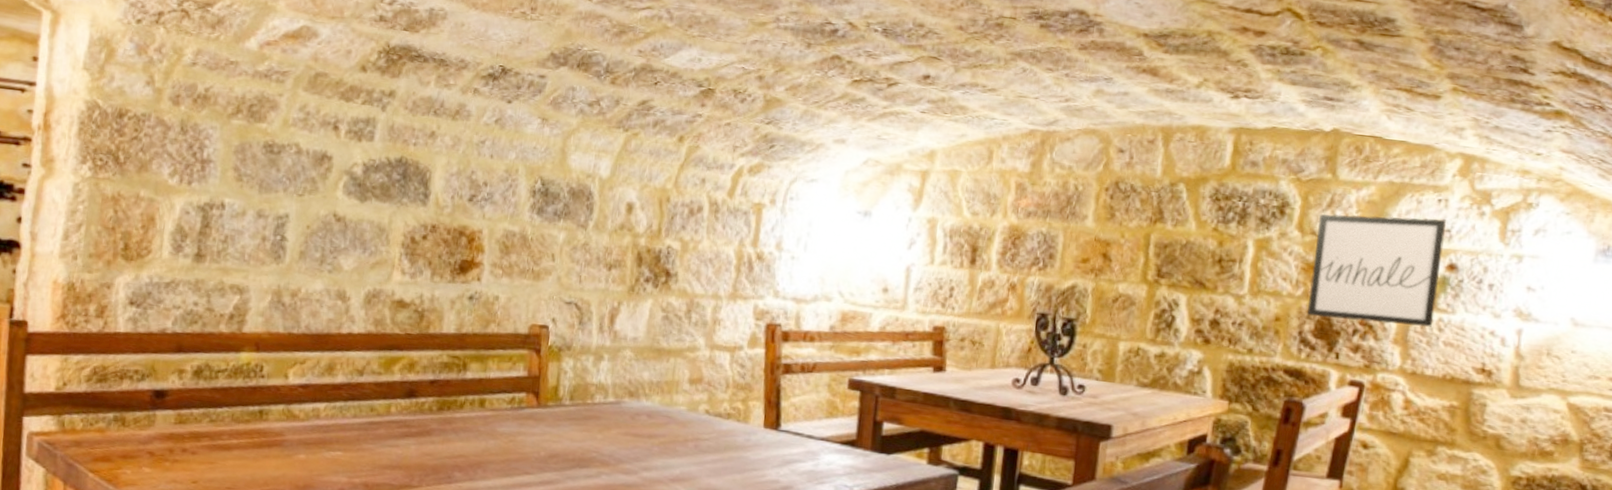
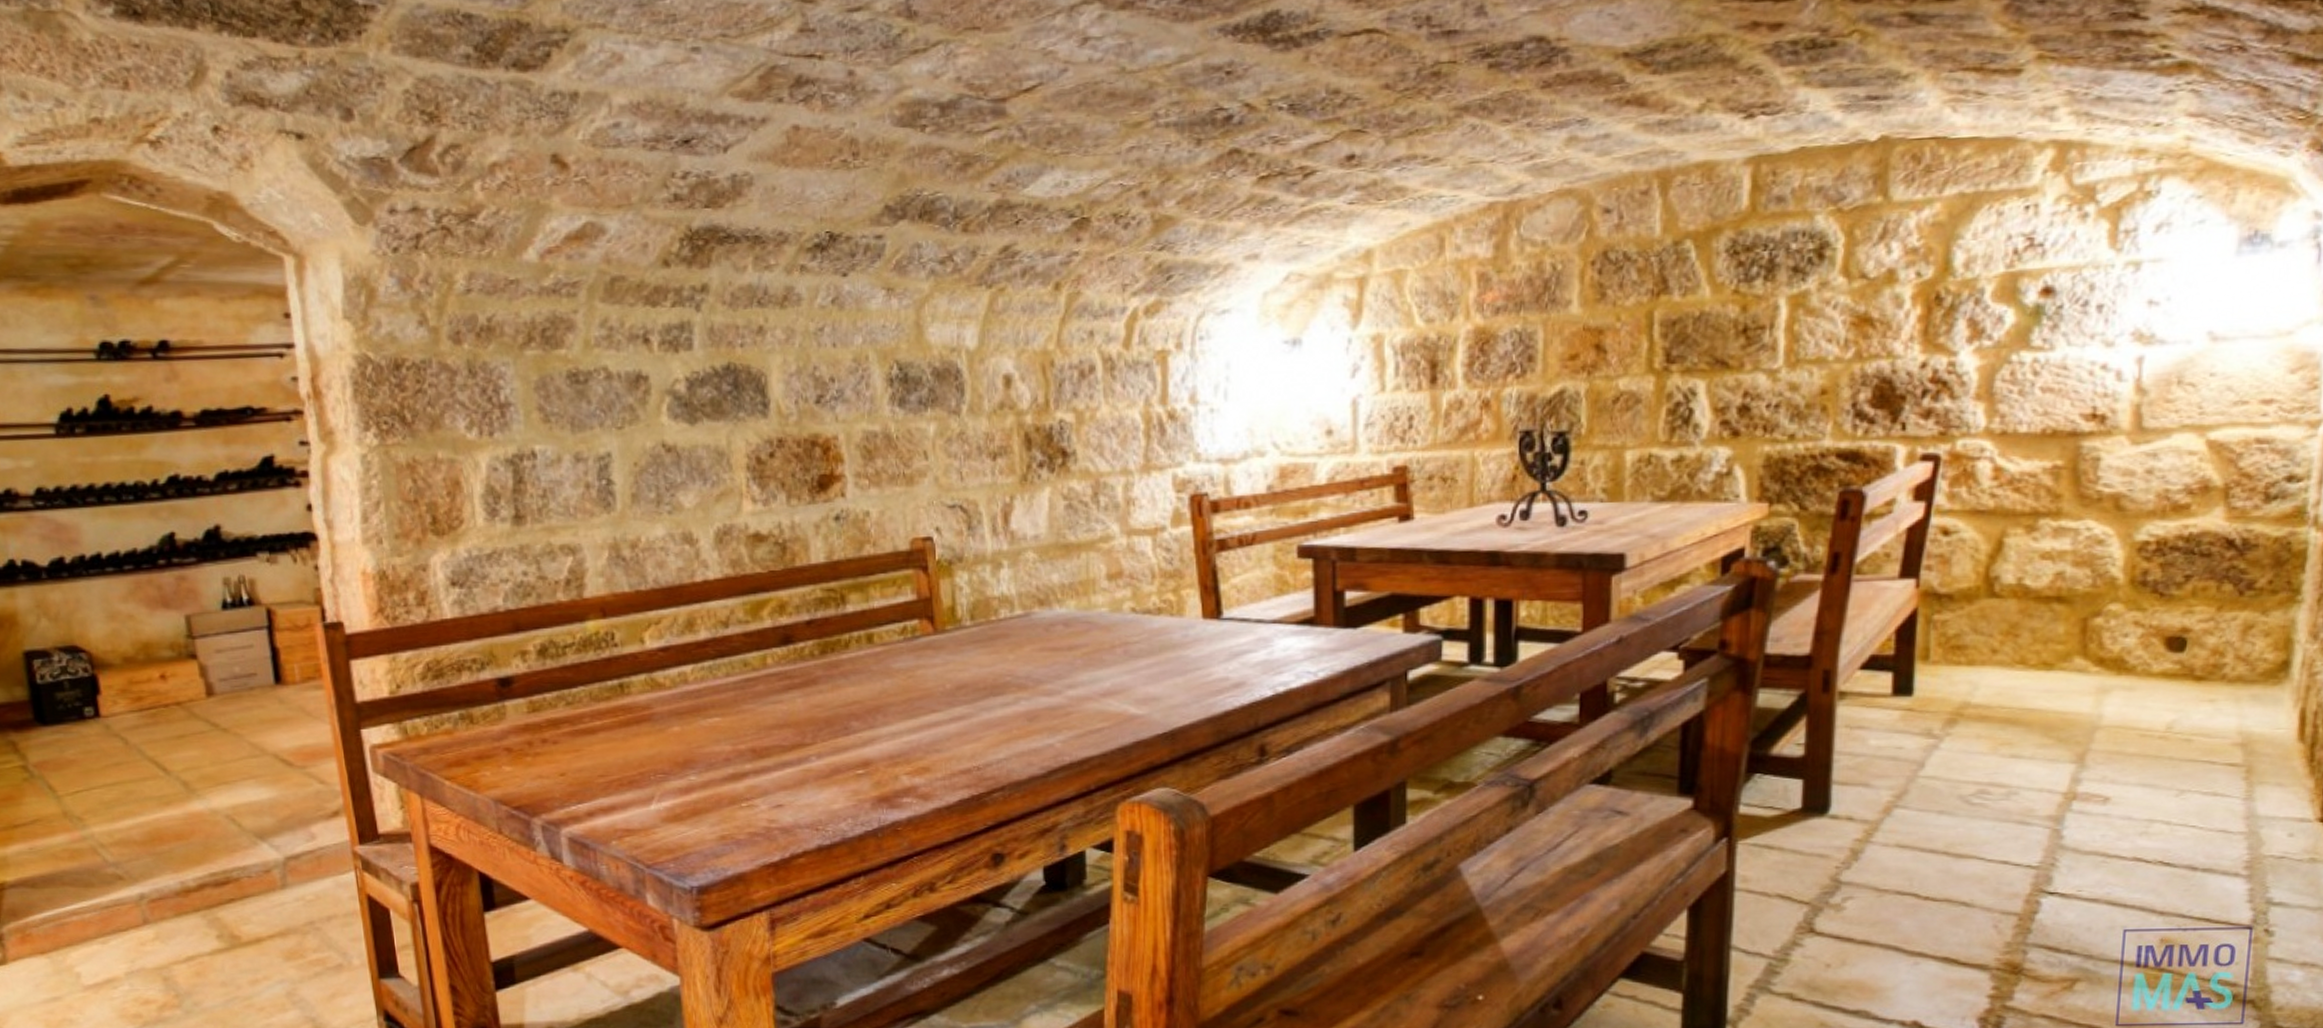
wall art: present [1307,214,1446,328] -> none [1862,231,2037,382]

